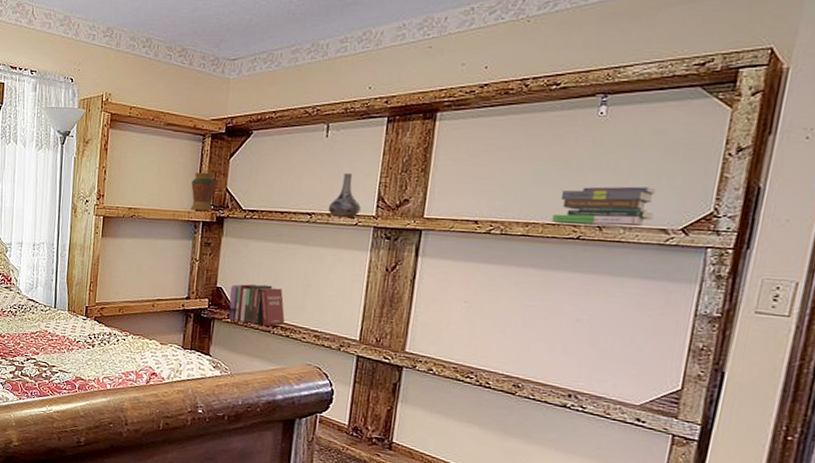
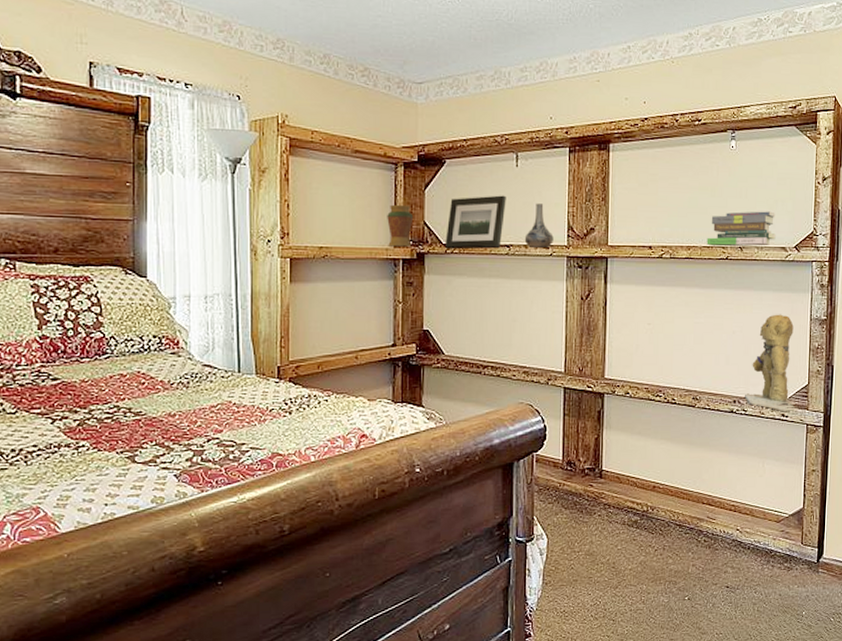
books: present [228,284,285,326] -> none [438,323,495,367]
picture frame: none [244,164,313,217] -> present [444,195,506,250]
teddy bear: none [583,304,668,418] -> present [744,314,799,412]

